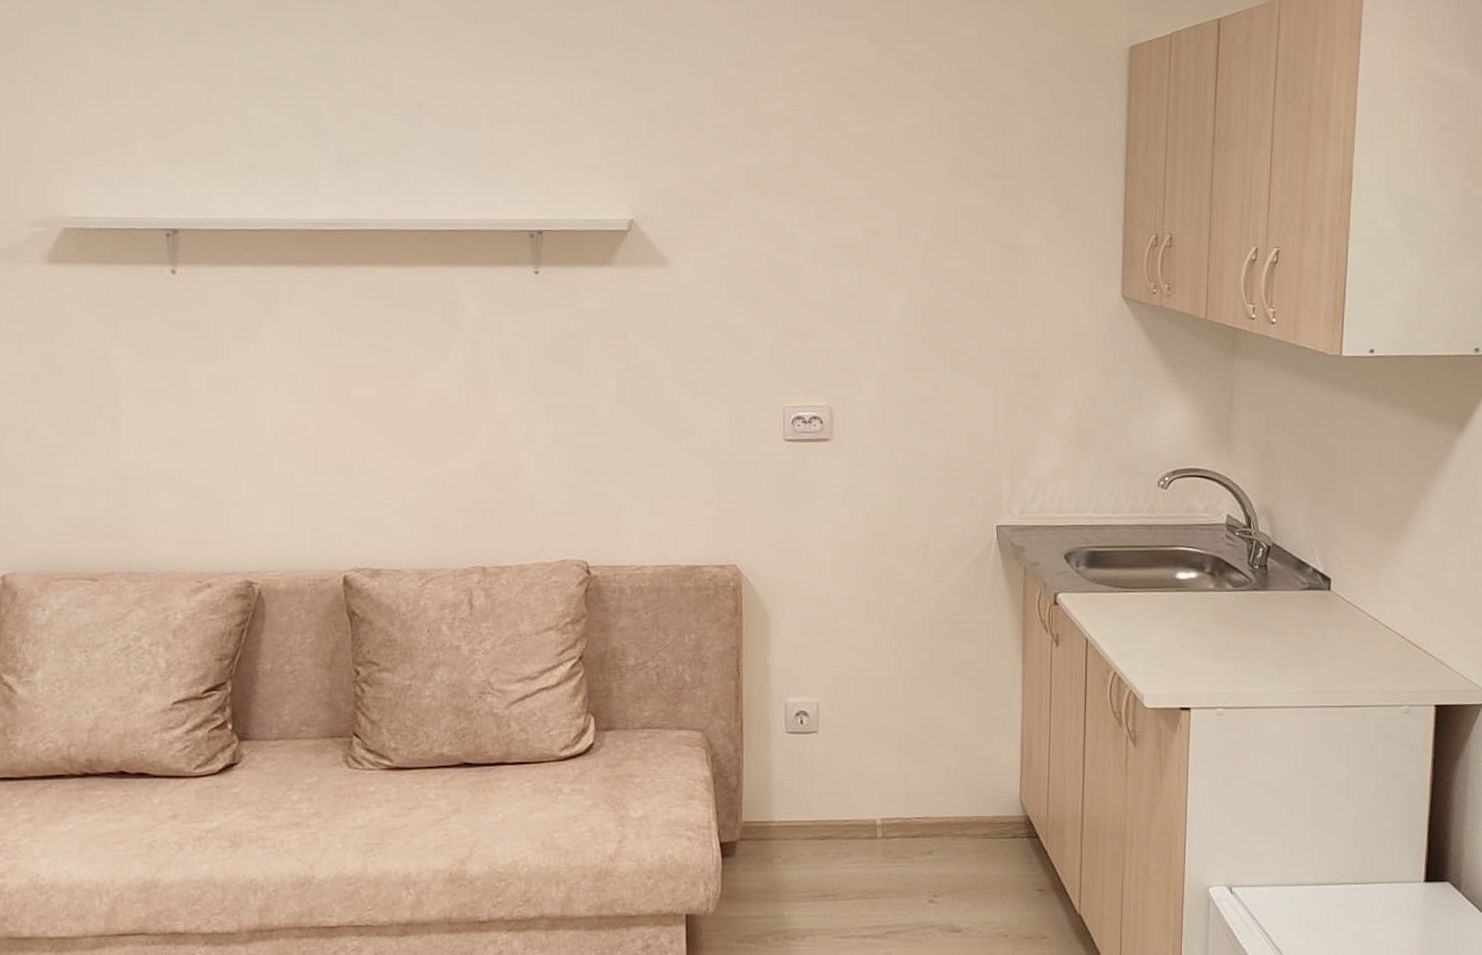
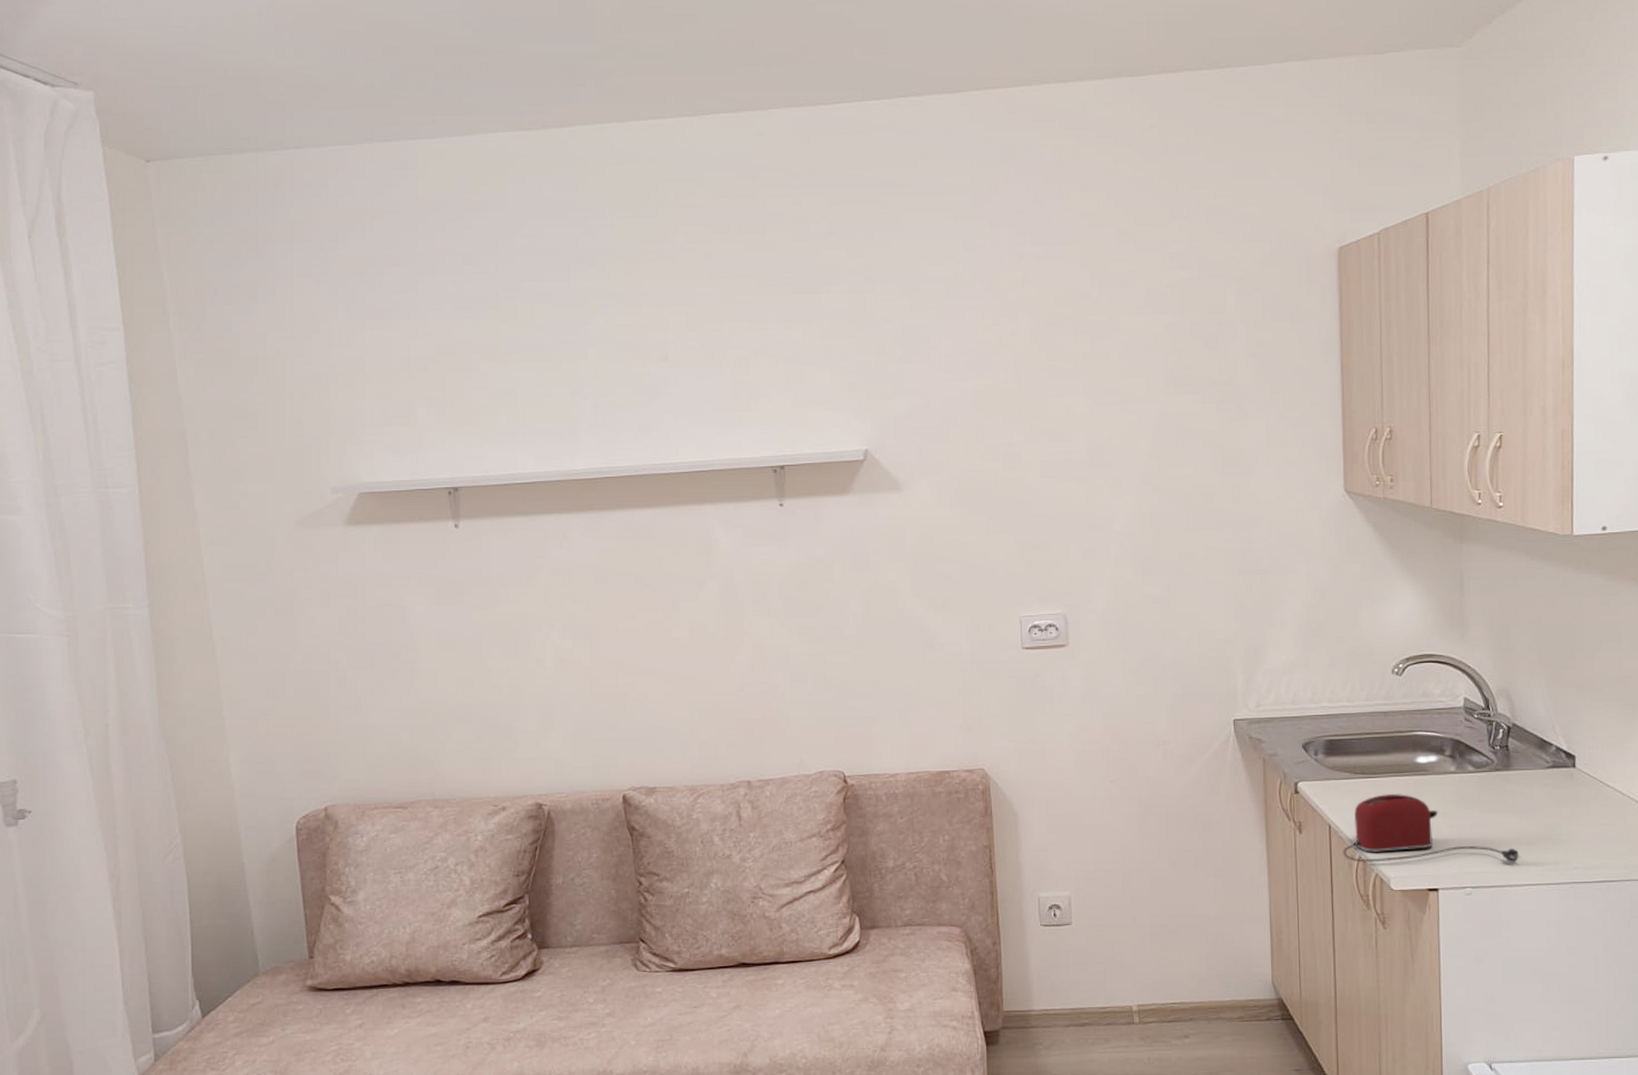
toaster: none [1098,609,1273,684] -> present [1343,793,1521,863]

